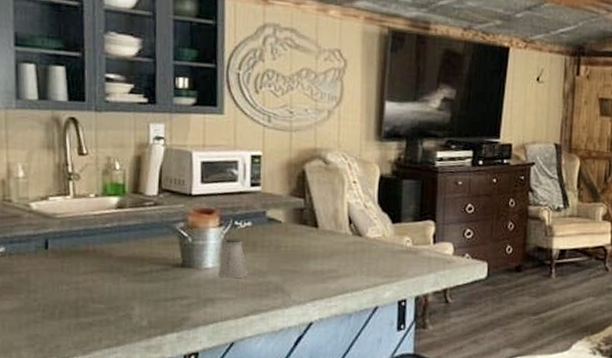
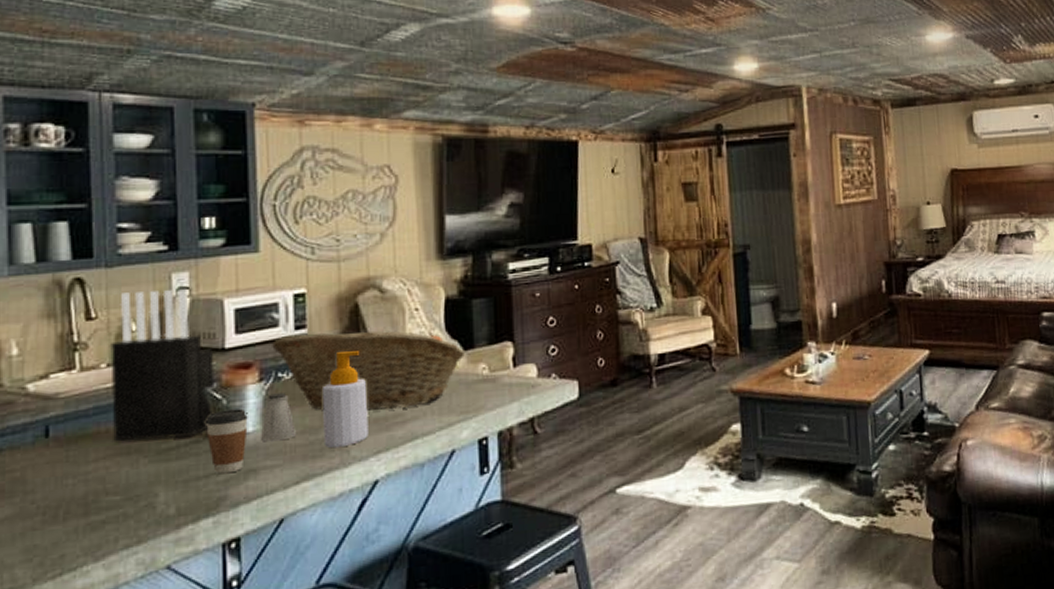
knife block: none [97,135,184,265] -> present [109,288,216,442]
coffee cup: none [174,246,209,300] -> present [206,408,248,474]
fruit basket: none [231,191,394,265] -> present [272,330,466,411]
soap bottle: none [269,209,308,291] -> present [323,350,368,449]

